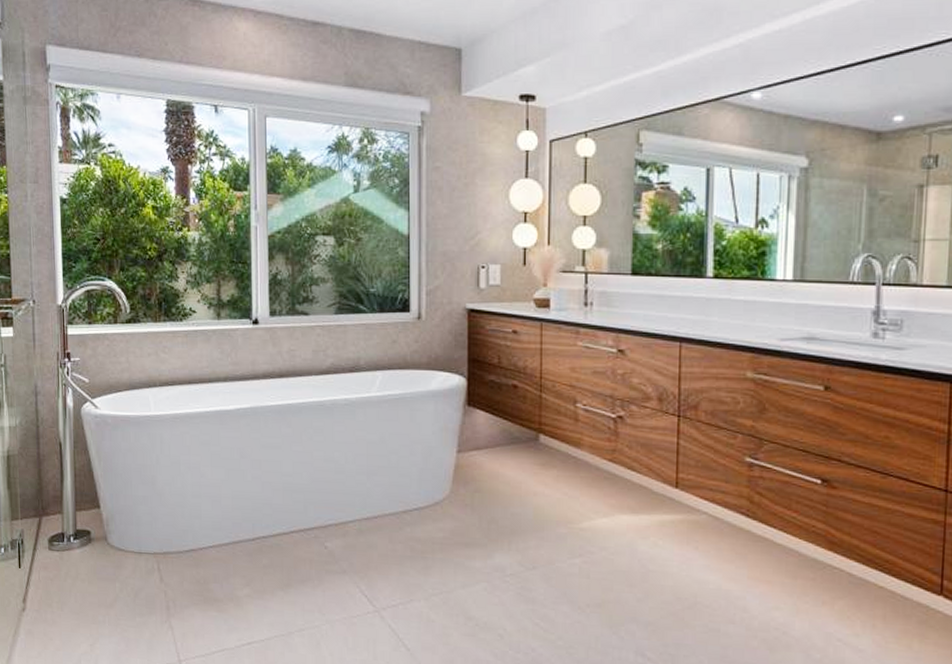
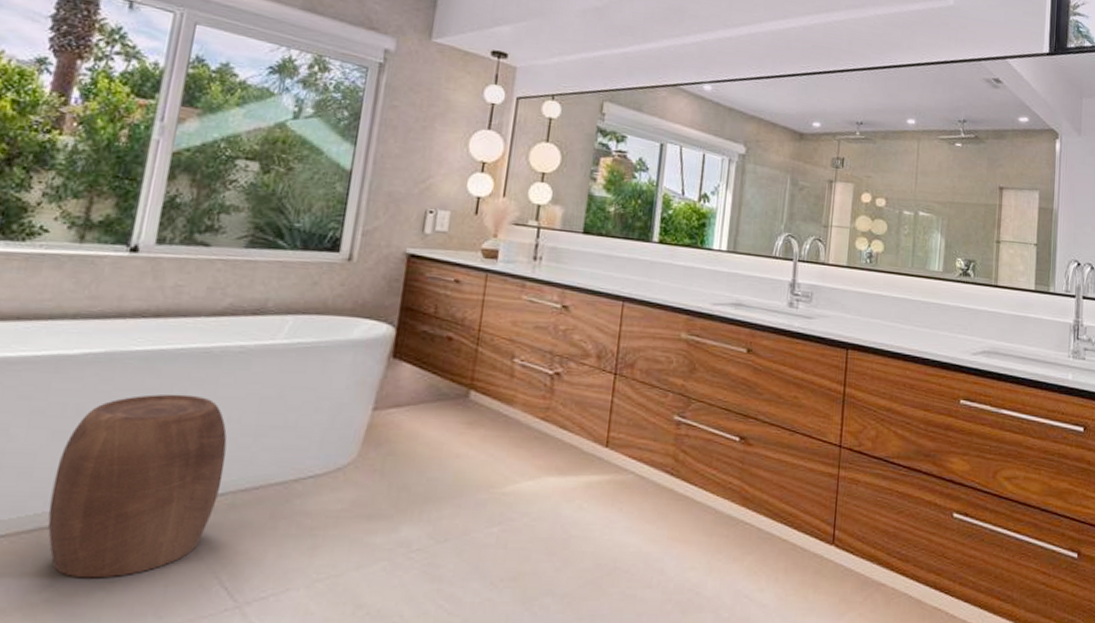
stool: none [235,440,349,582] -> present [47,394,228,579]

